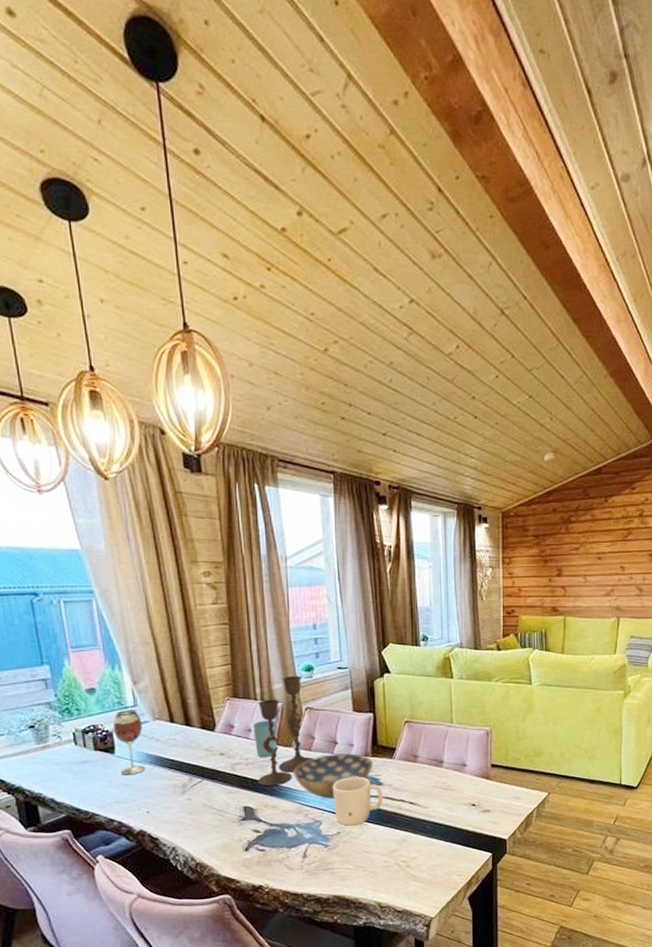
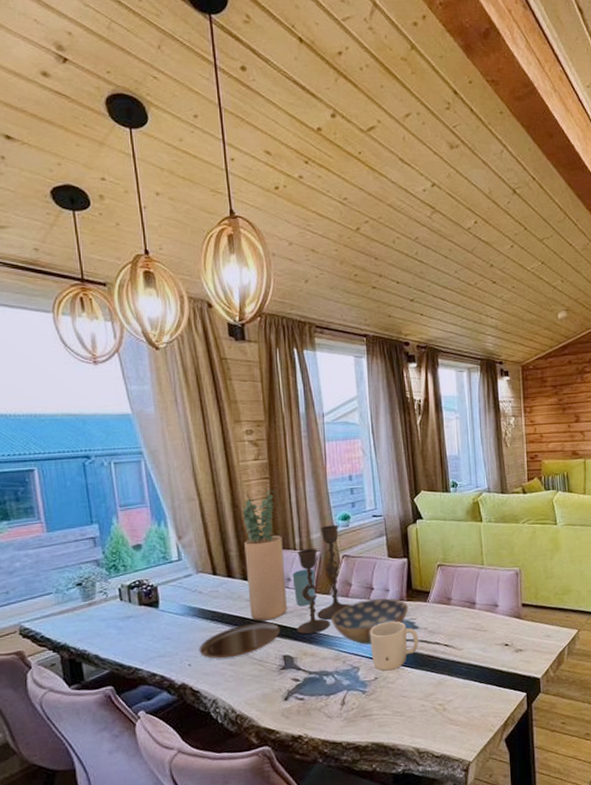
wineglass: present [112,710,145,775] -> none [157,564,188,629]
plate: none [157,772,241,807] -> present [199,622,280,659]
vase: none [201,631,248,771] -> present [243,485,287,622]

